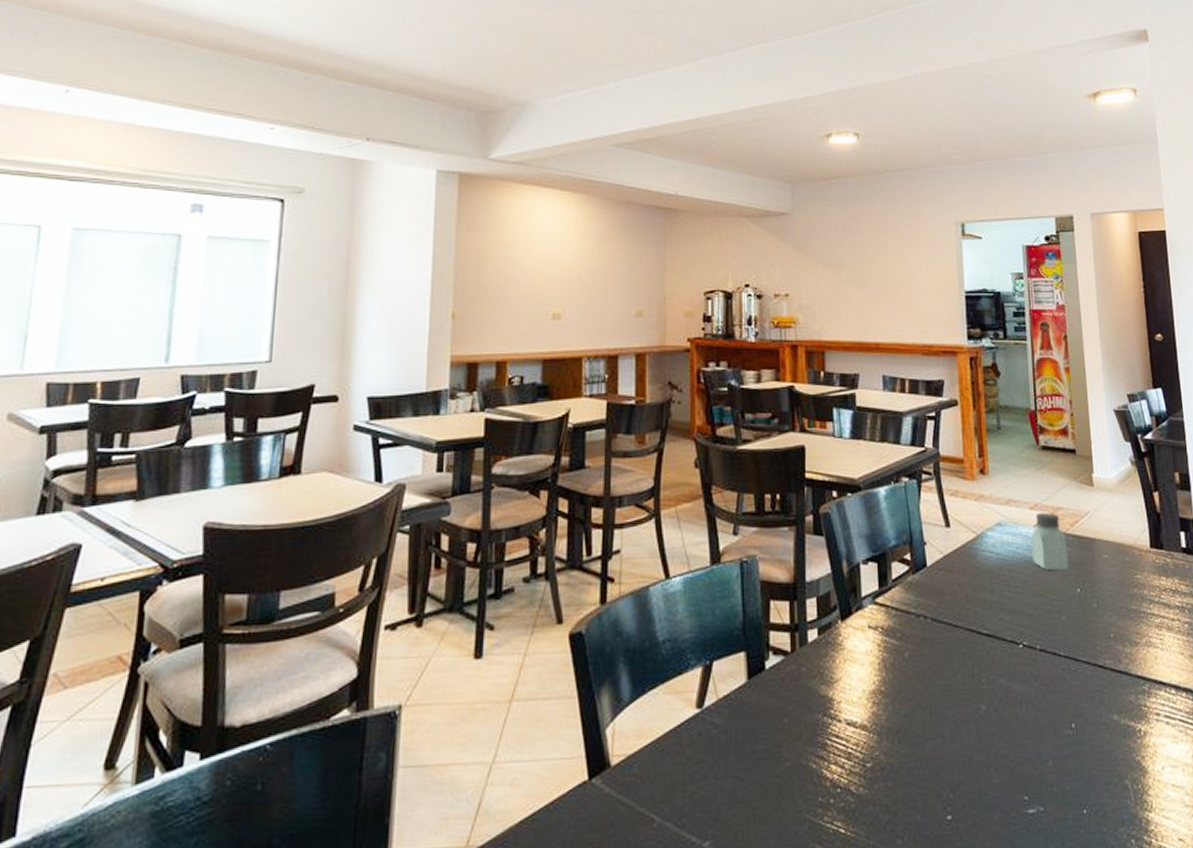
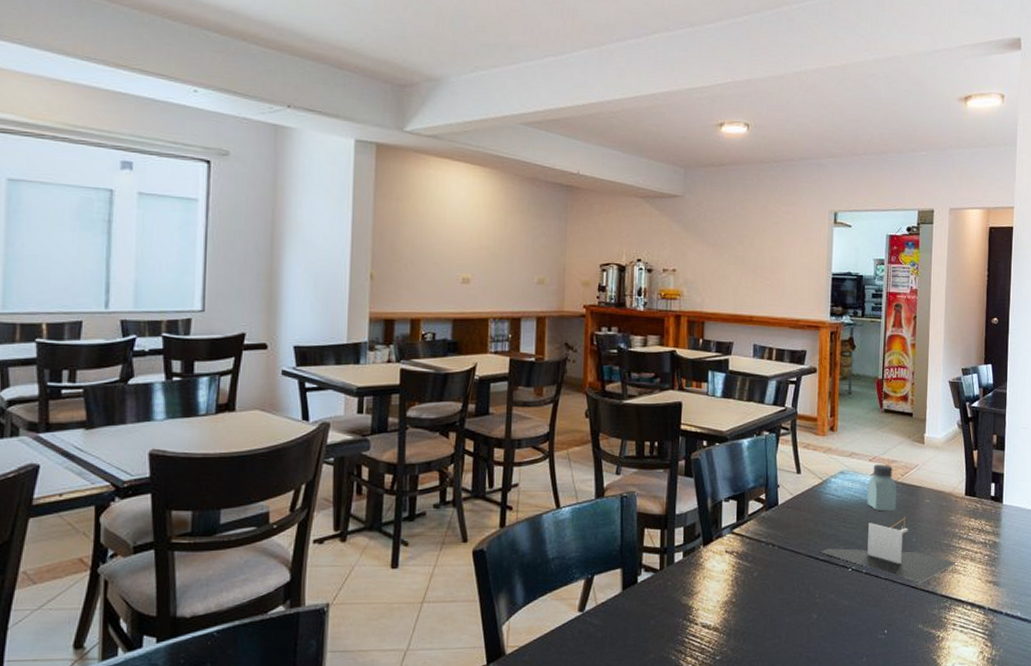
napkin holder: none [982,576,1150,660] -> present [820,516,956,582]

